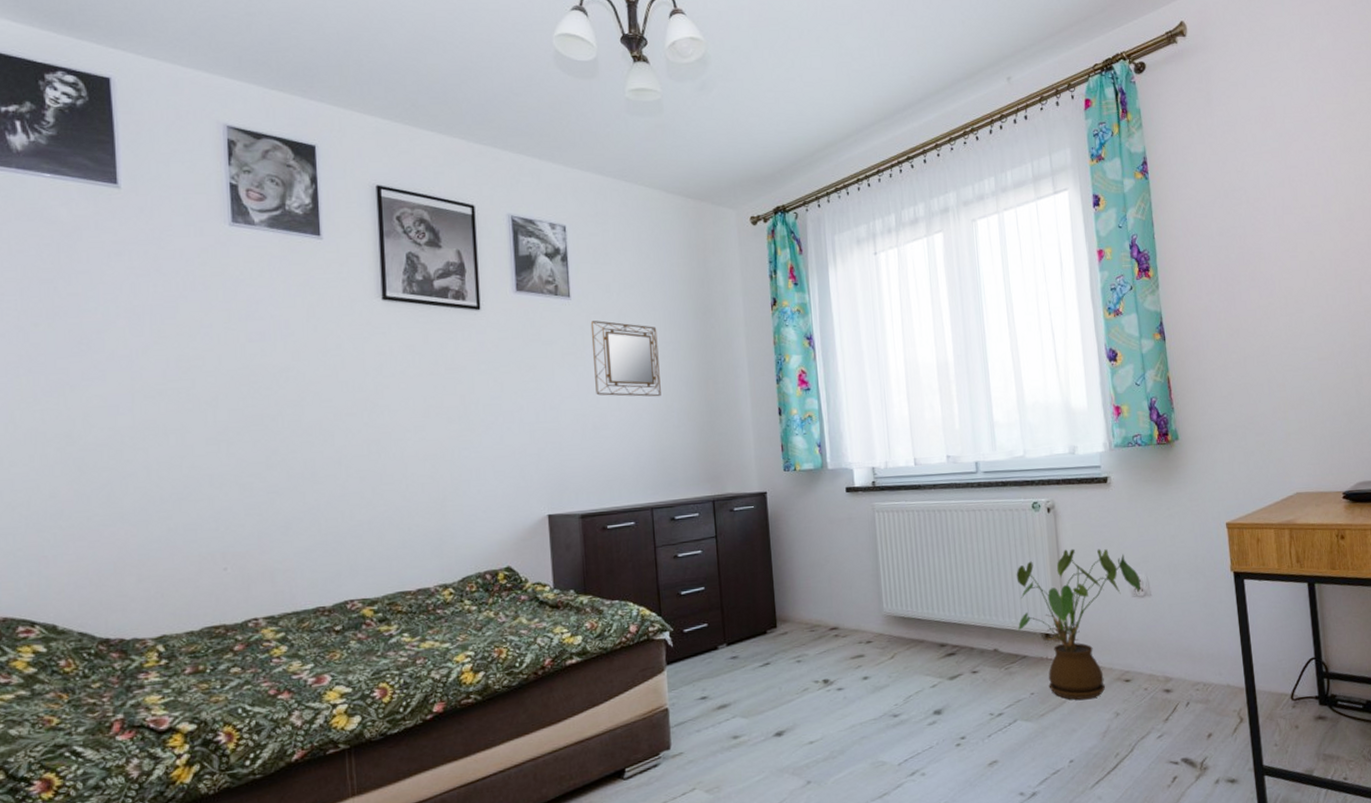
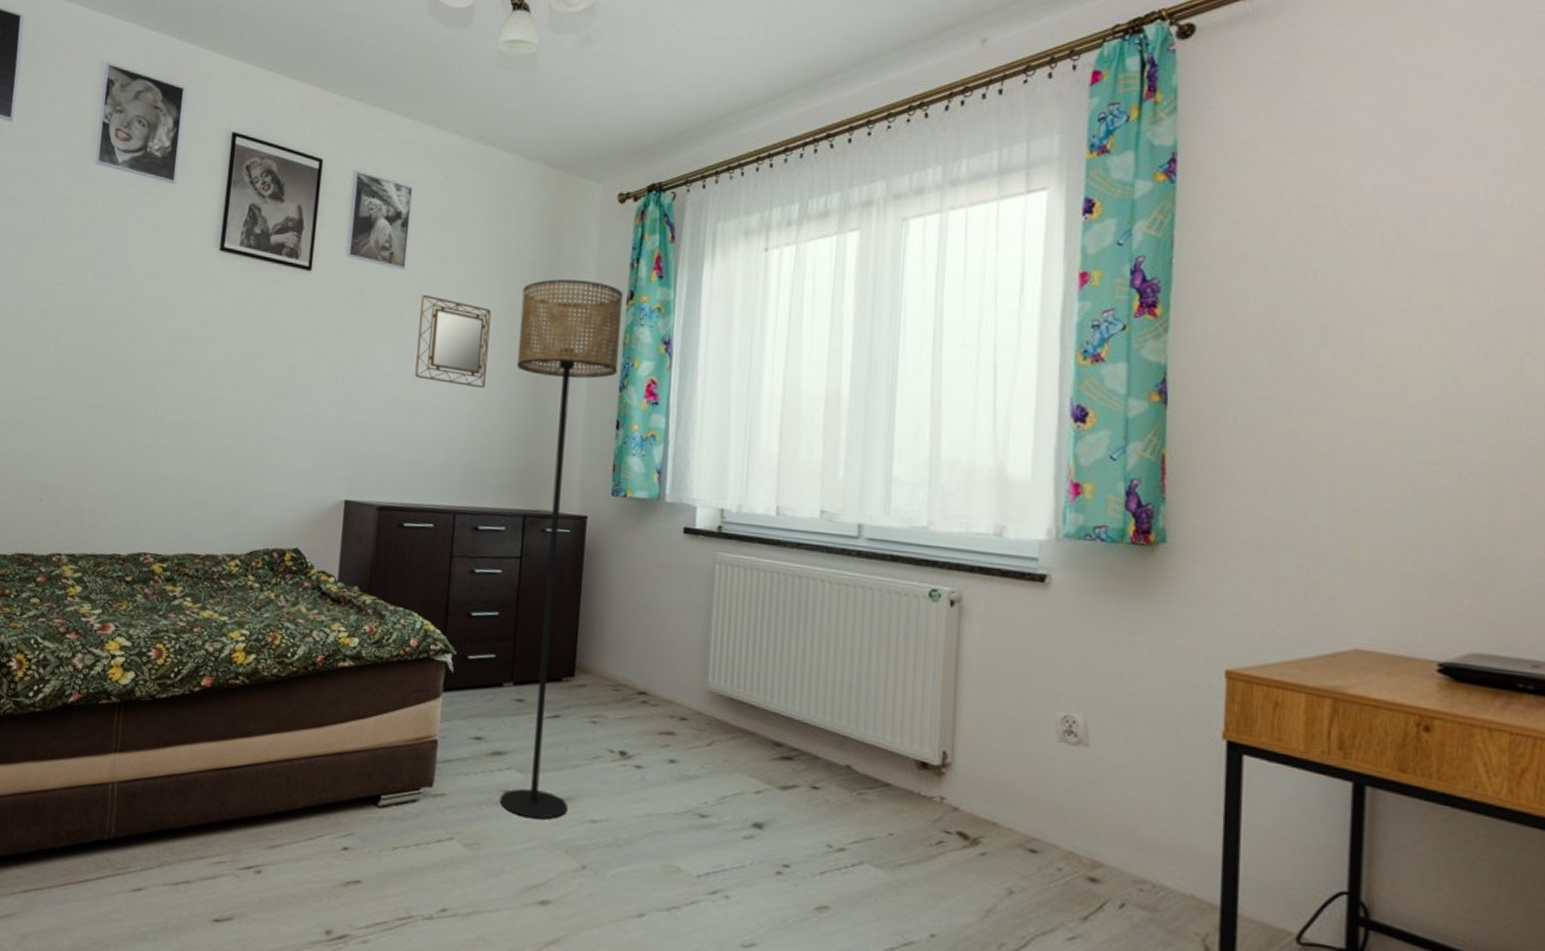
floor lamp: none [681,293,789,754] -> present [499,279,623,820]
house plant: present [1016,549,1141,700] -> none [882,658,1075,863]

